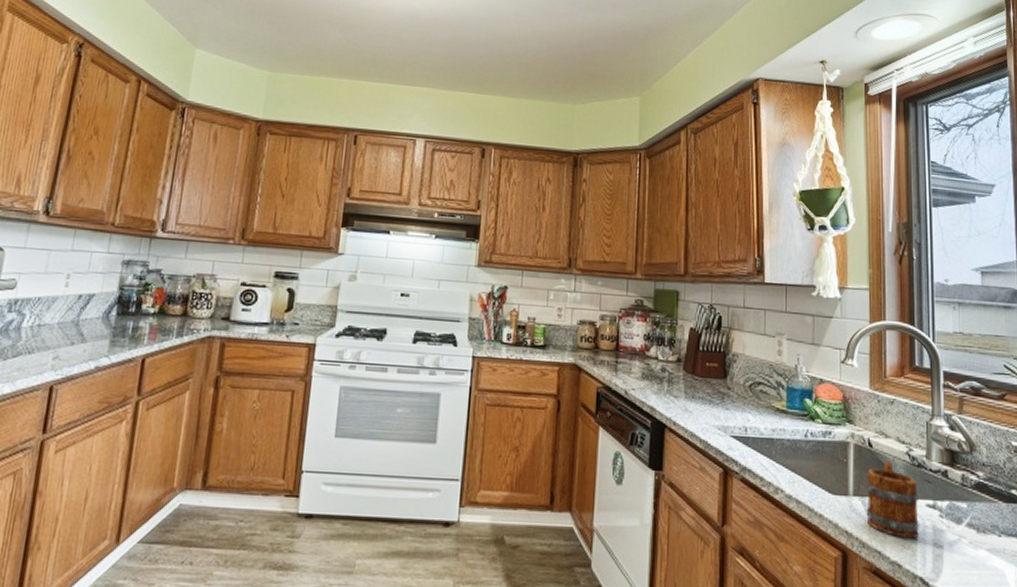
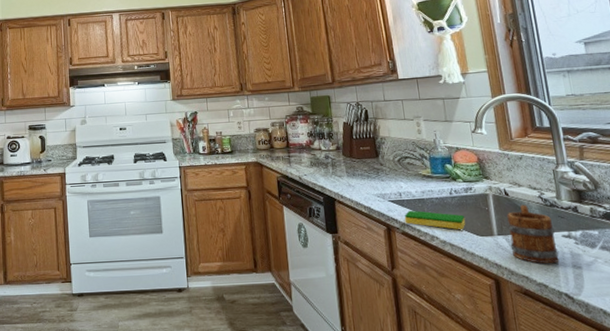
dish sponge: none [746,451,819,484] -> present [404,210,466,230]

